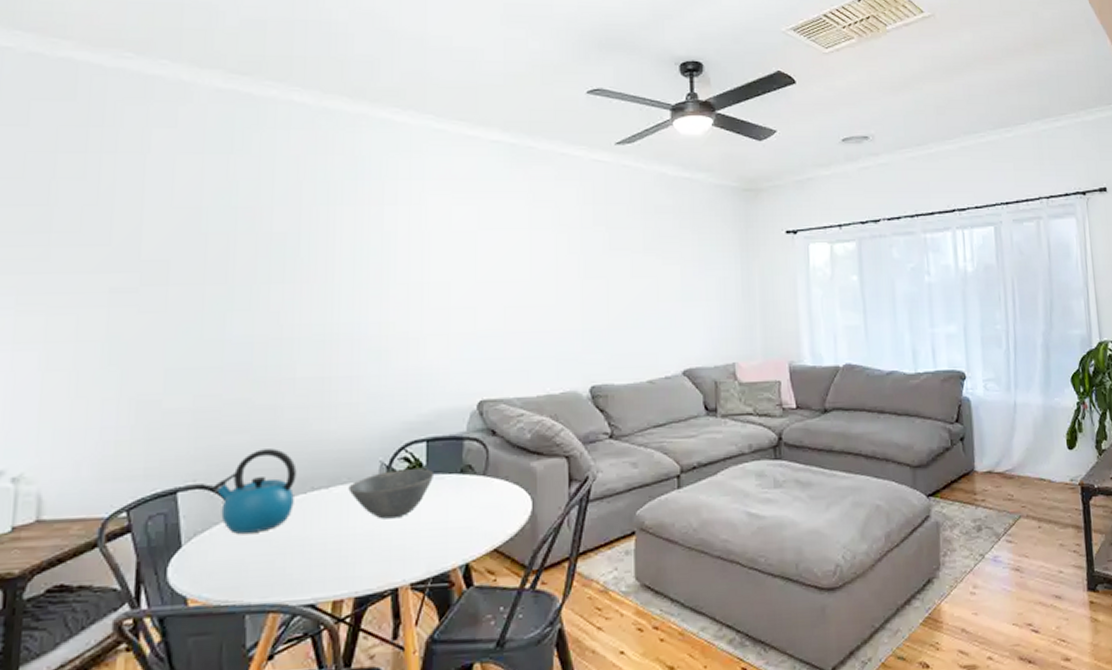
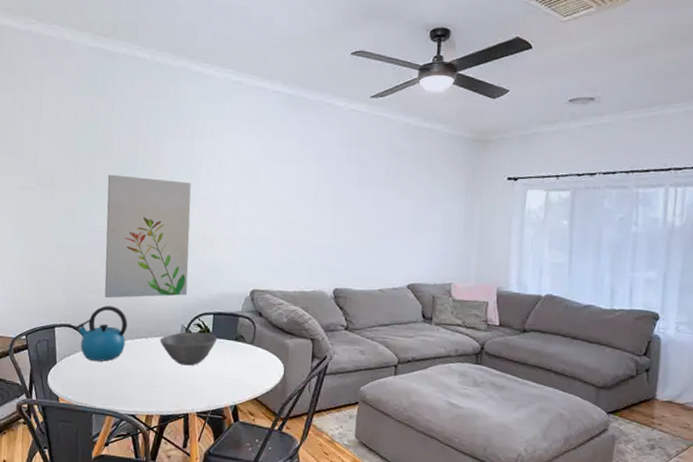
wall art: none [255,261,386,439] -> present [104,174,191,299]

